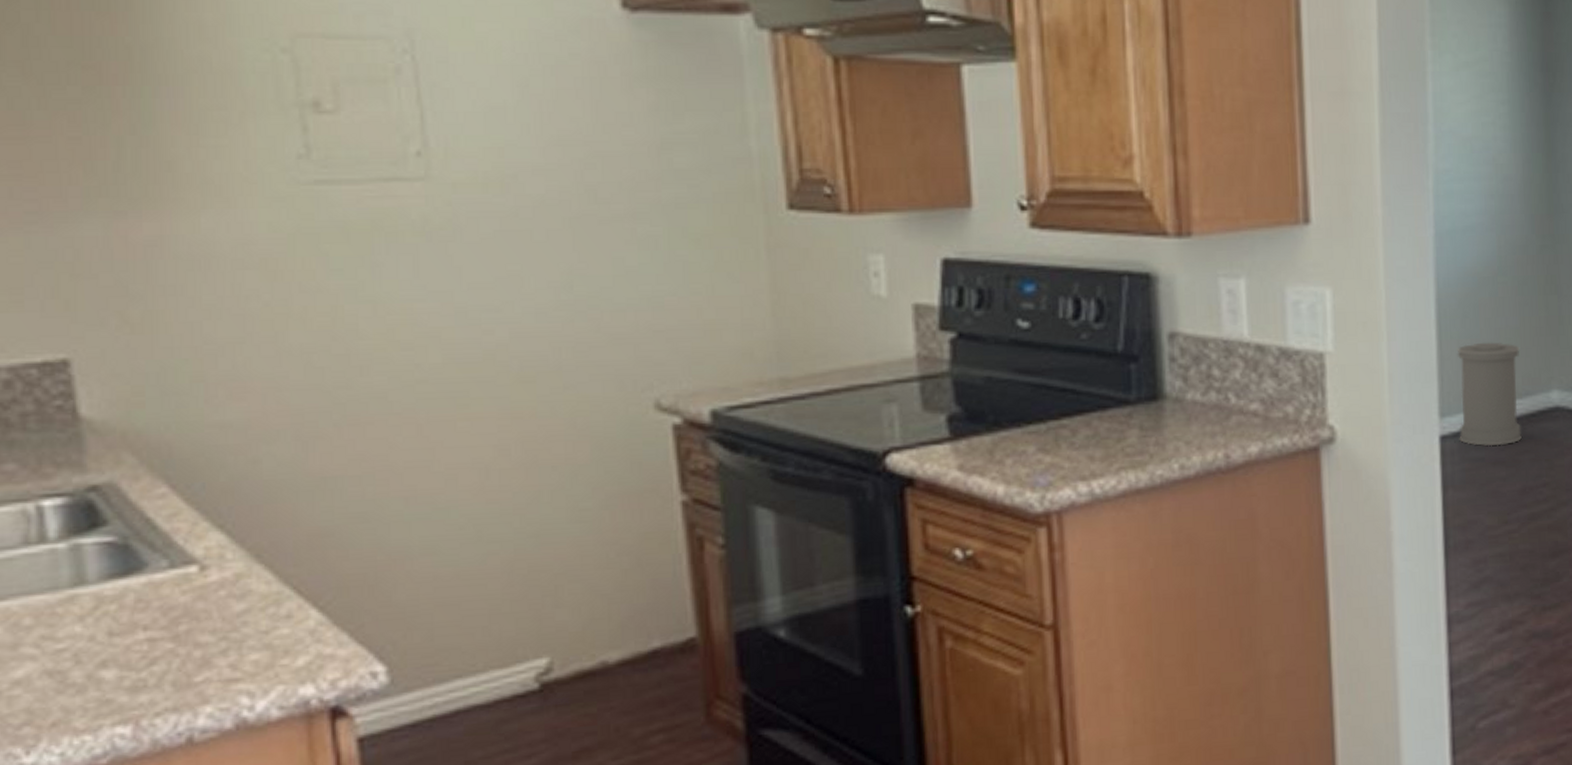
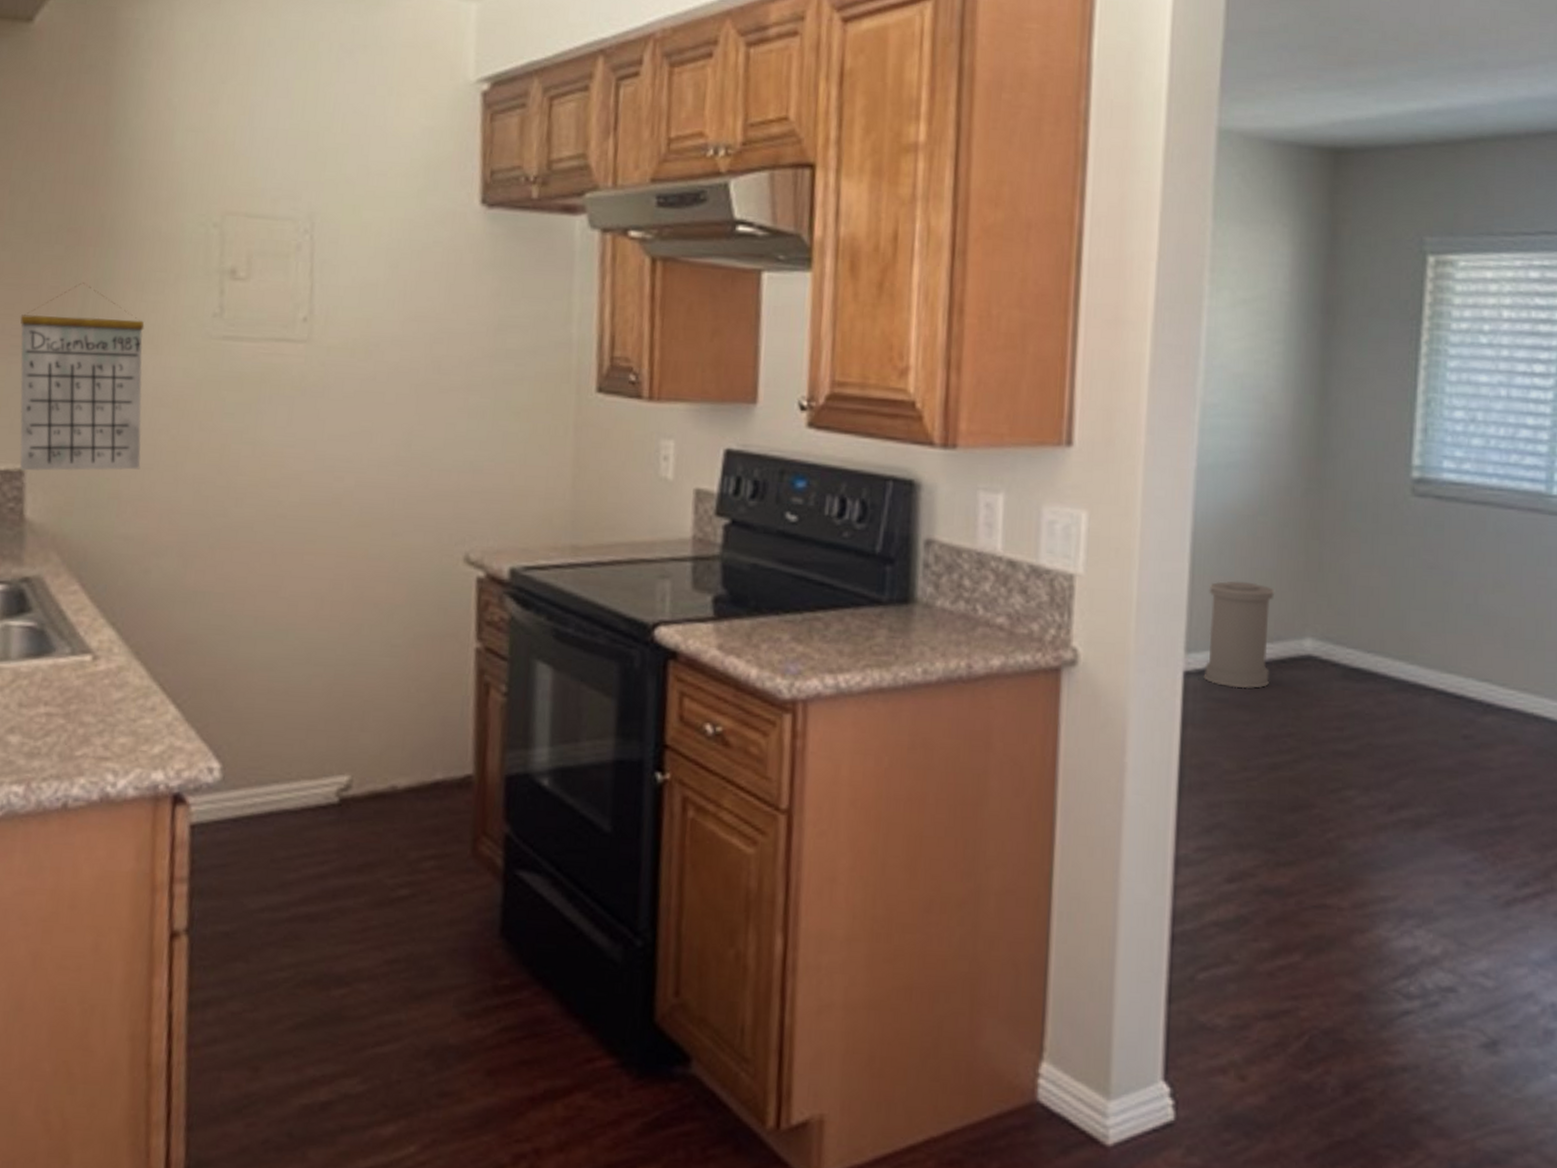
calendar: none [32,129,228,361] -> present [19,283,145,471]

